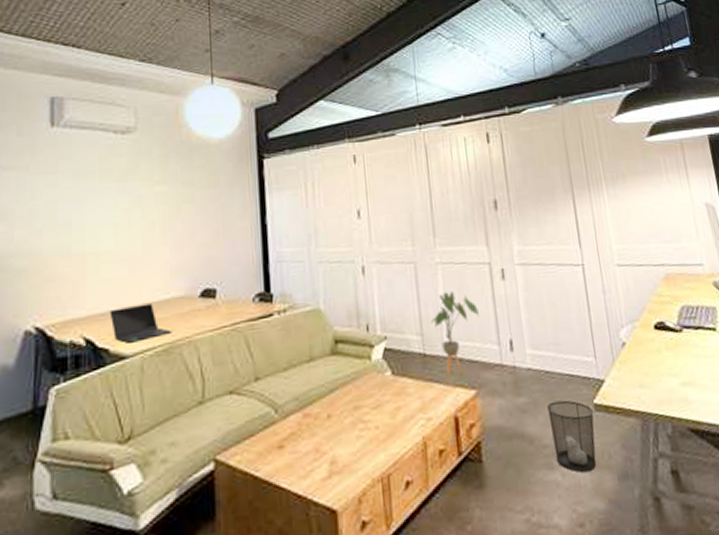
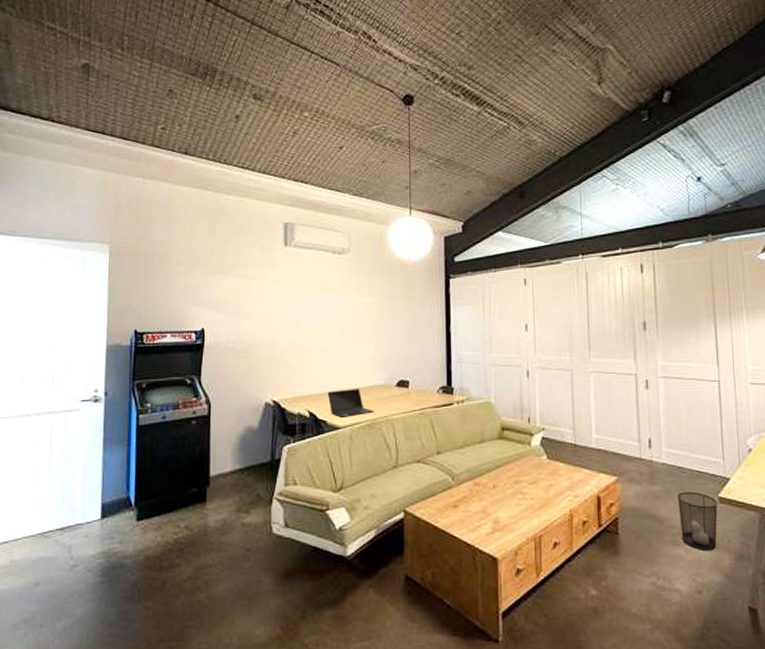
house plant: present [431,291,479,376] -> none [582,395,623,464]

